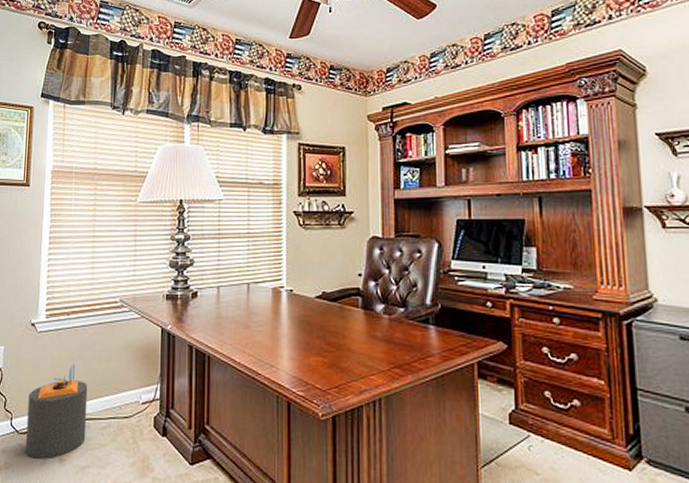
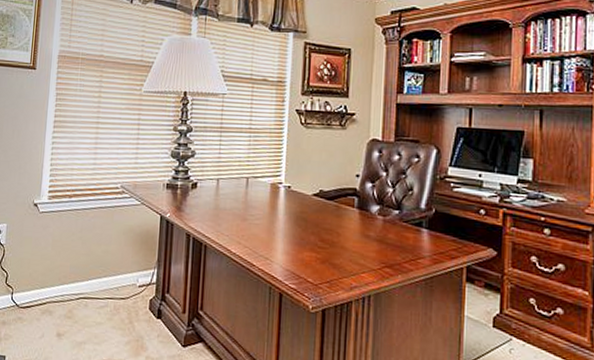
trash can: present [26,363,88,459] -> none [25,244,87,333]

